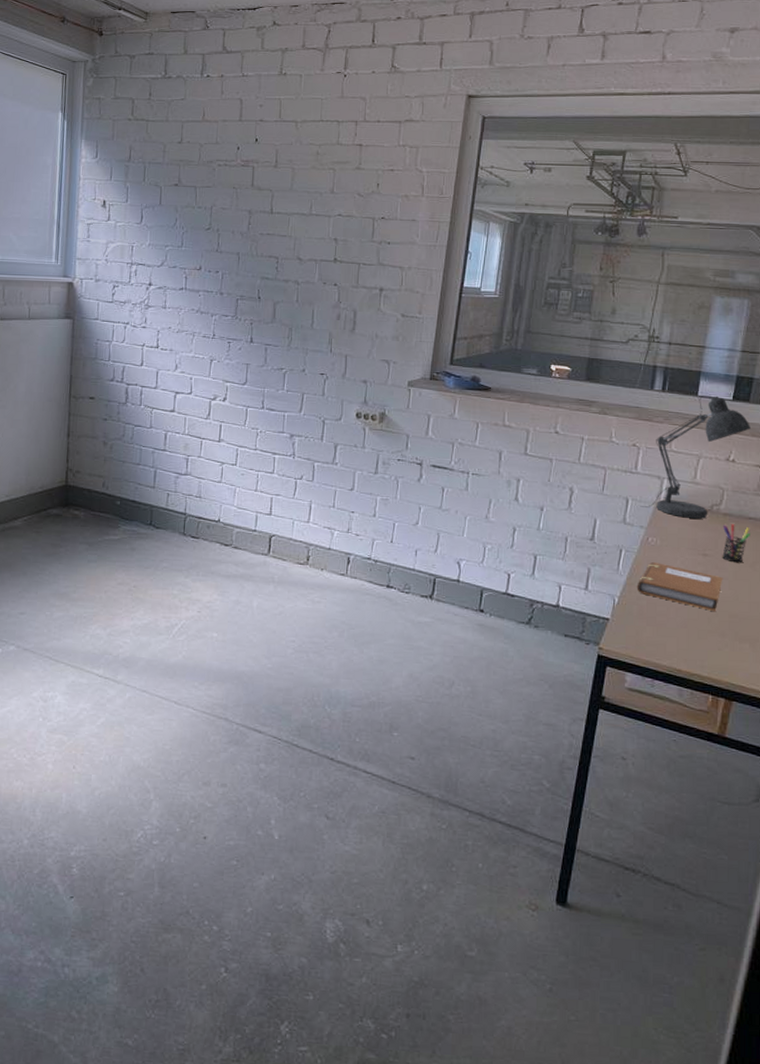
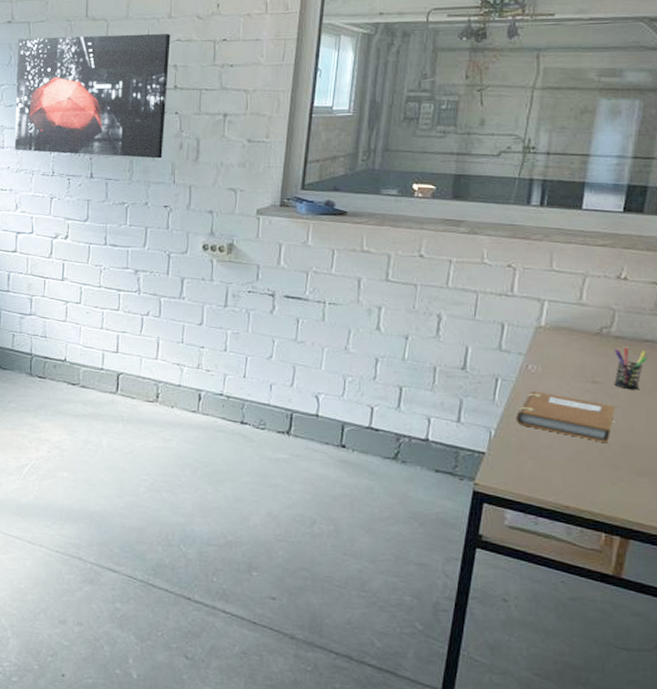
wall art: none [176,202,332,328] -> present [14,33,171,159]
desk lamp: present [640,395,750,519] -> none [517,208,645,343]

